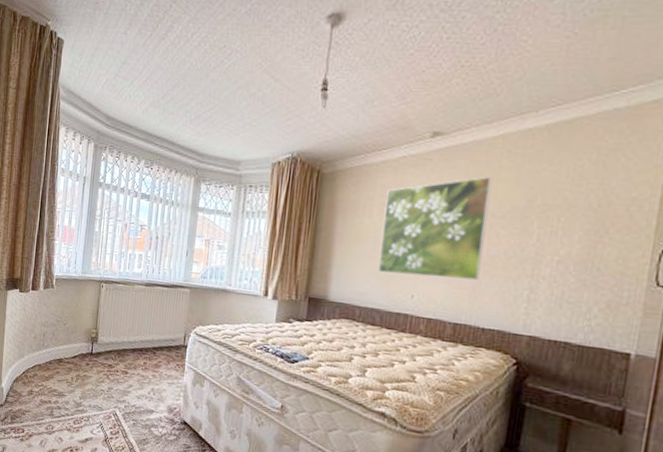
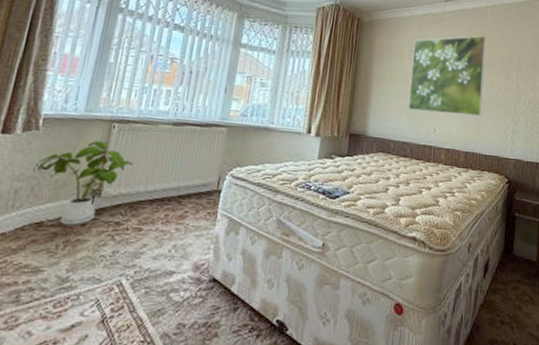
house plant: none [53,297,118,364] -> present [33,140,134,226]

